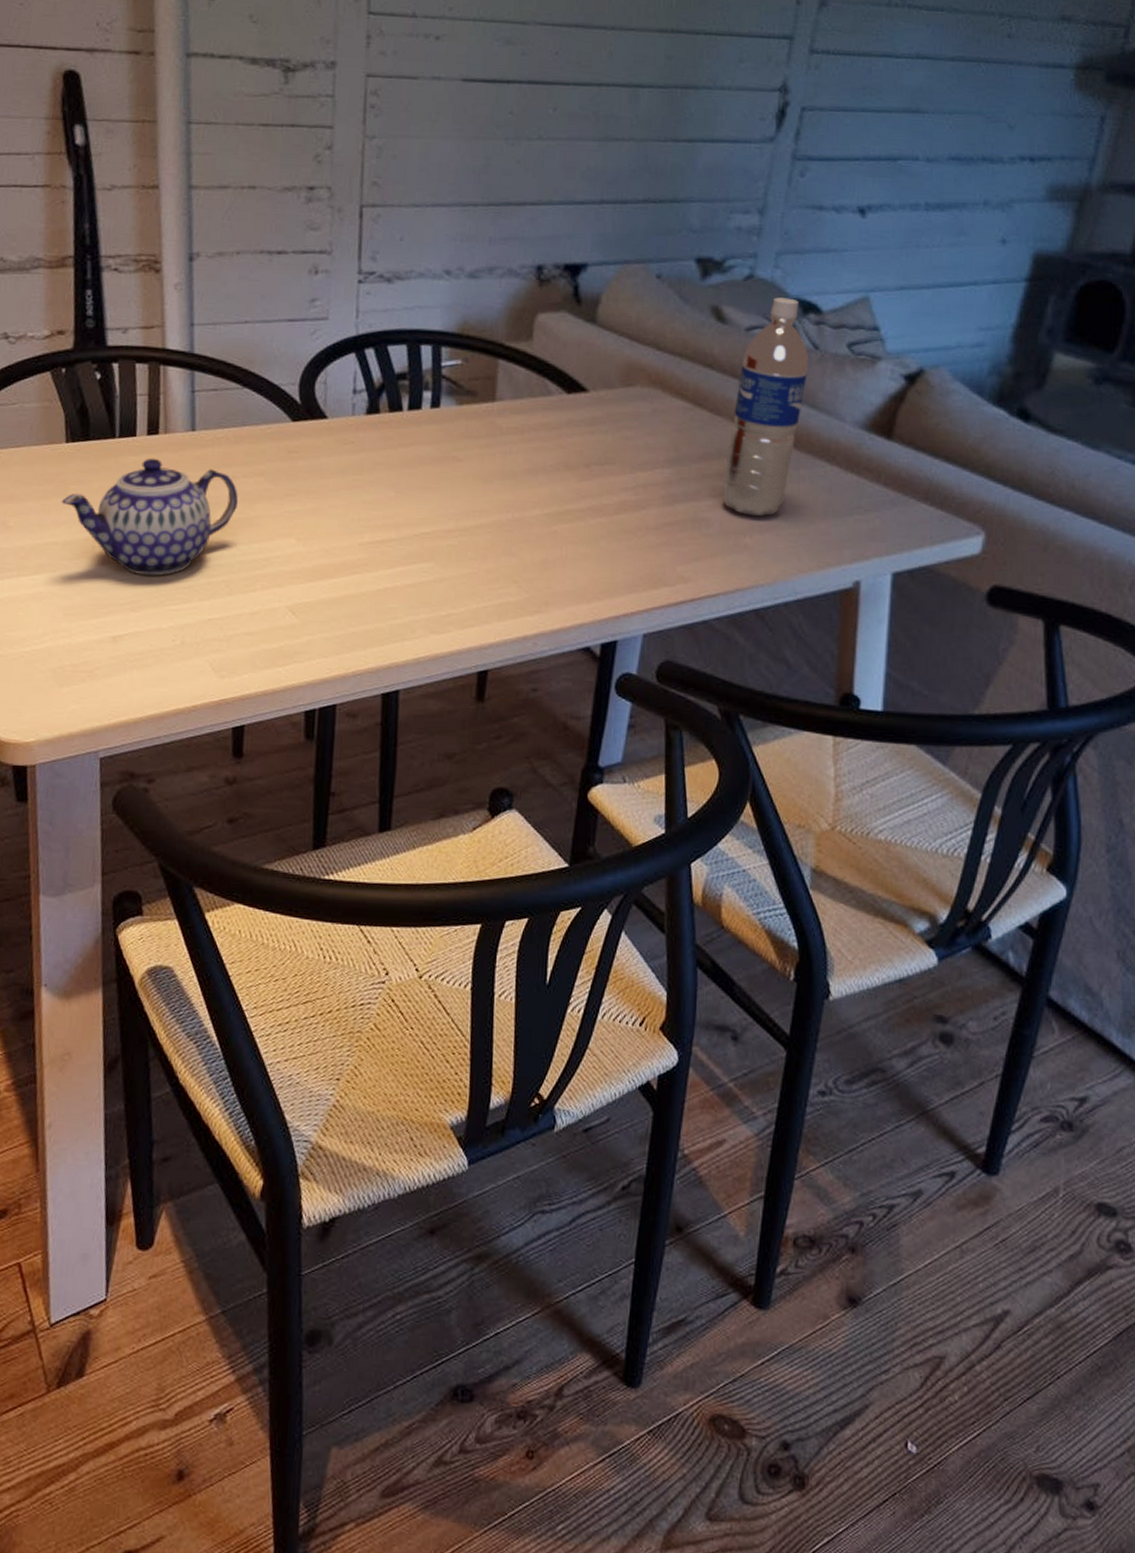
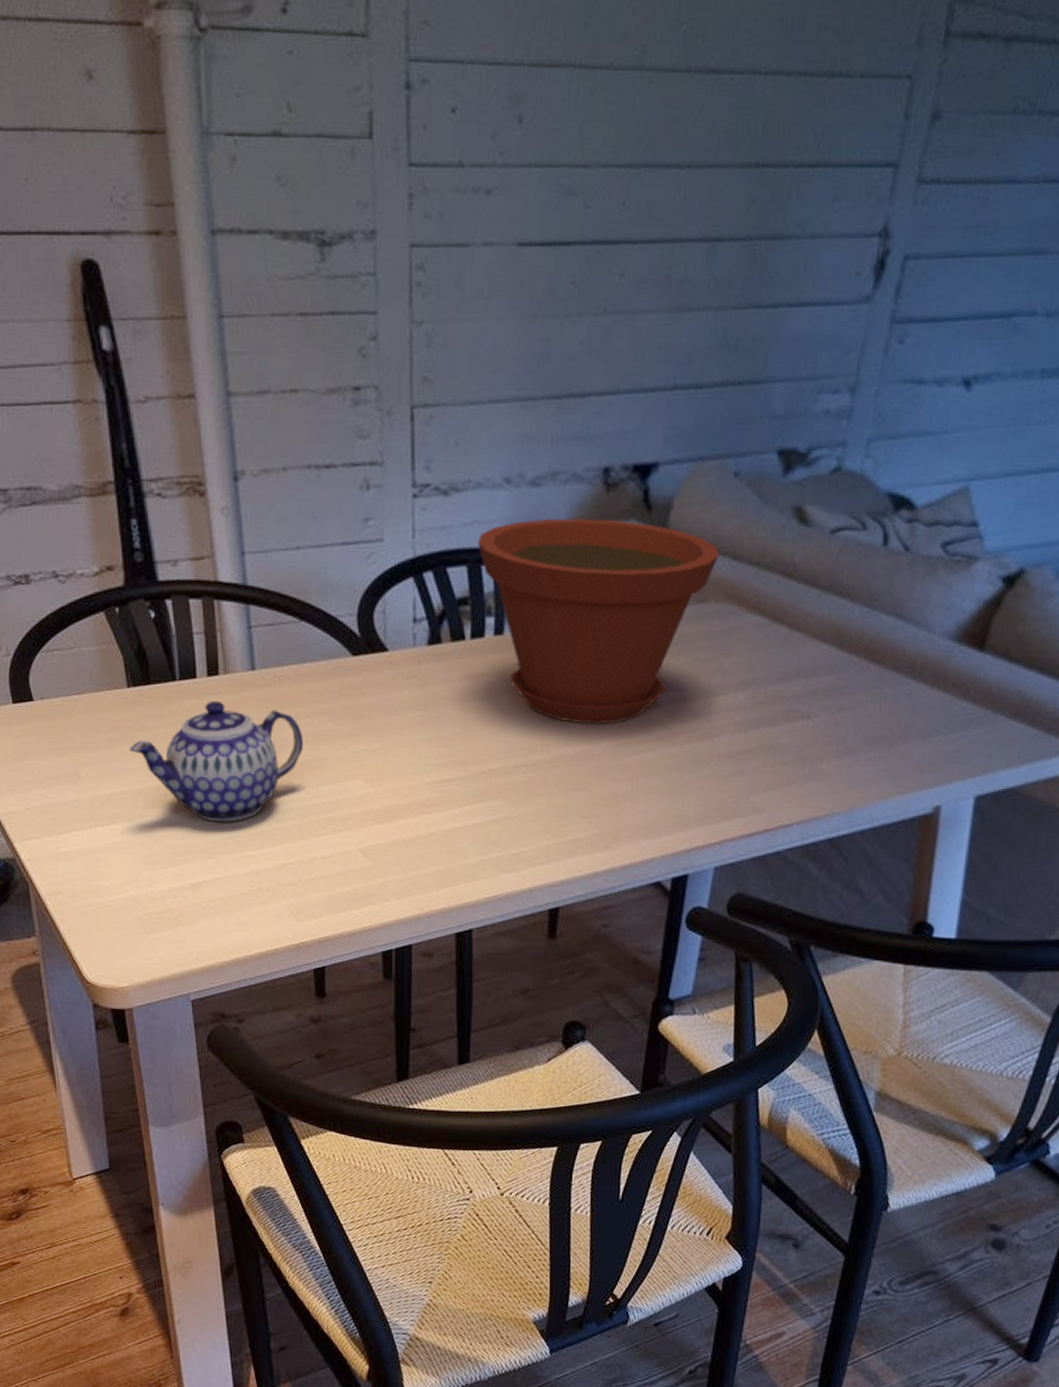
plant pot: none [417,307,644,494] -> present [477,518,719,725]
water bottle: present [723,297,808,517] -> none [800,492,898,741]

